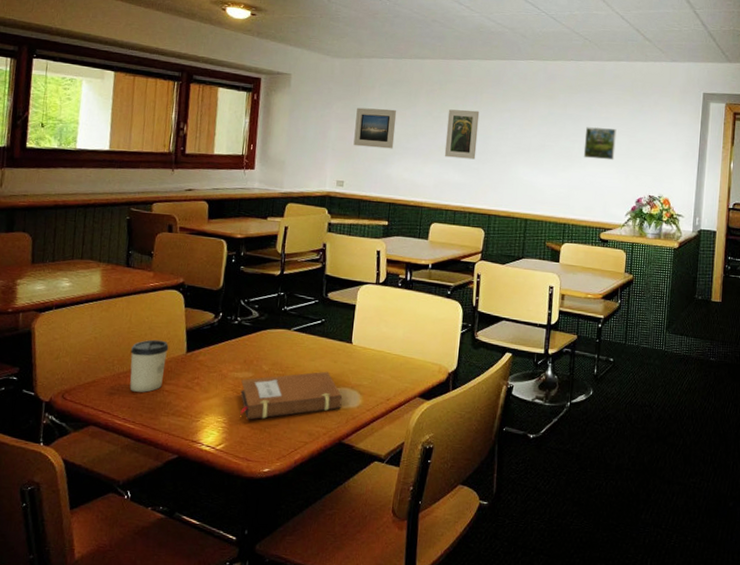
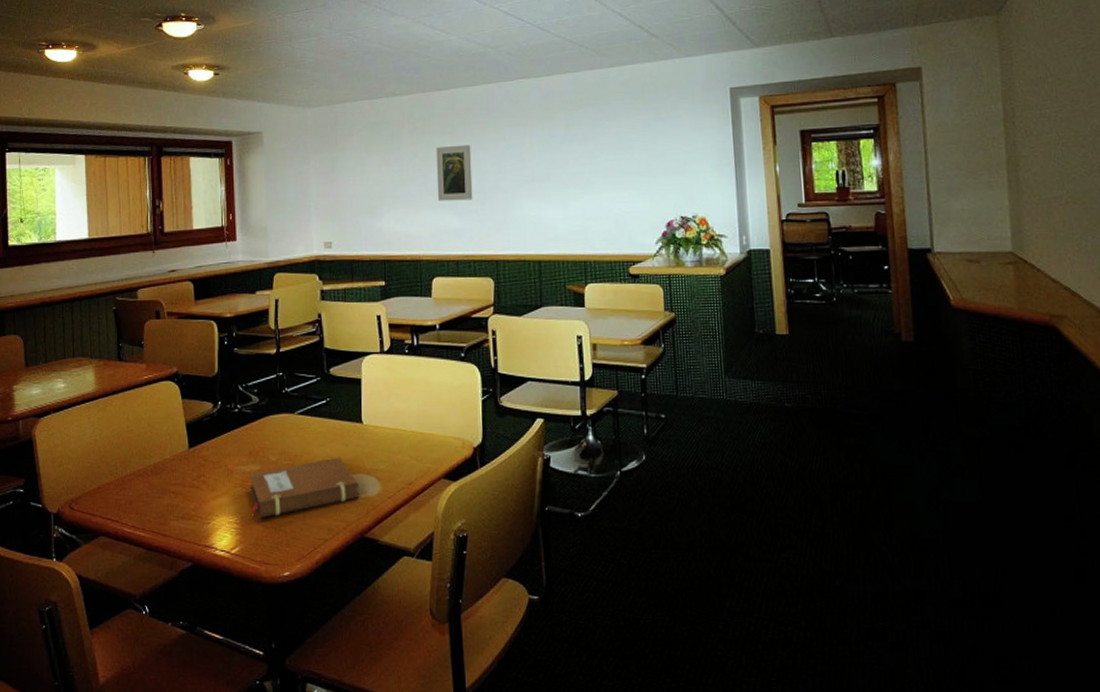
cup: present [129,339,169,392] -> none [131,437,170,496]
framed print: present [353,107,397,149] -> none [336,155,381,202]
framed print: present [583,127,617,161] -> none [594,144,634,183]

